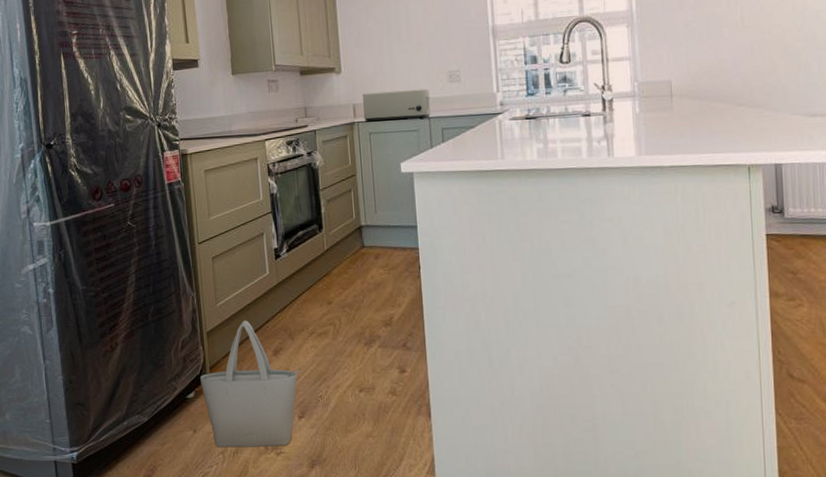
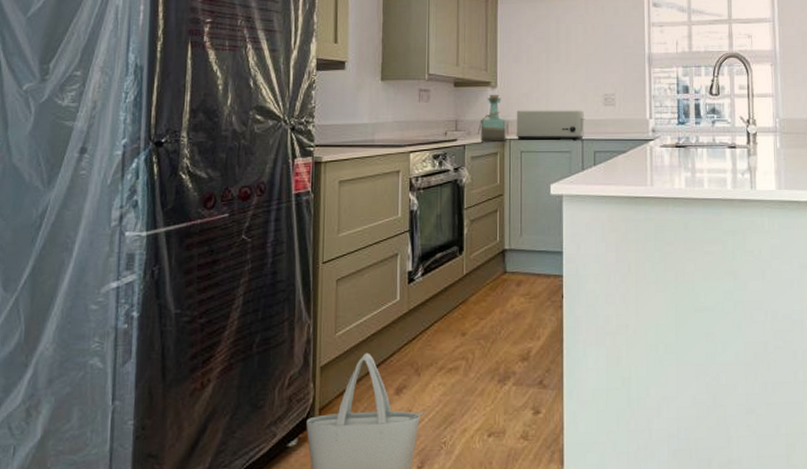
bottle: none [326,79,355,127] -> present [477,94,507,143]

